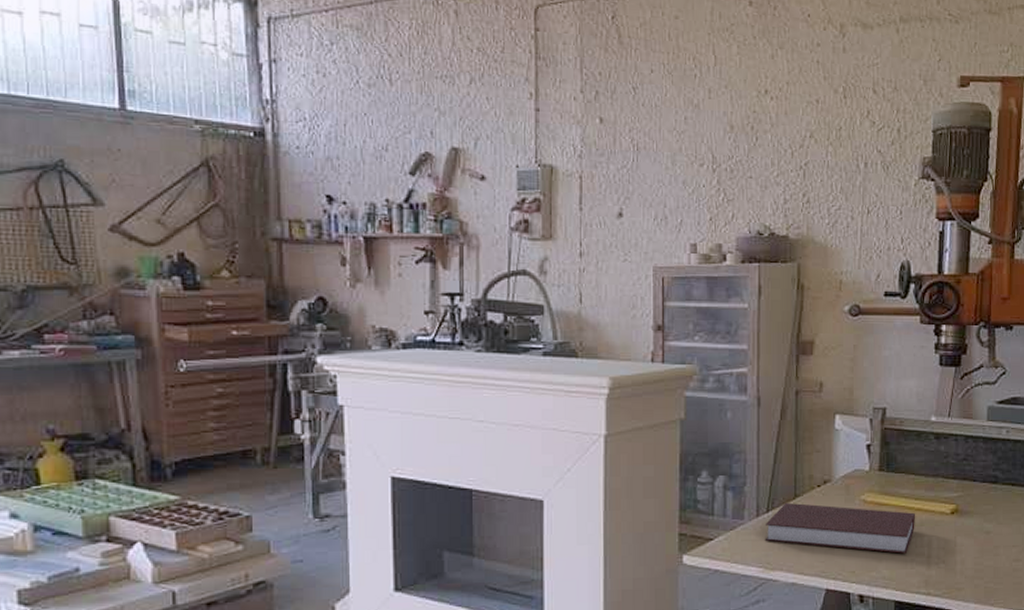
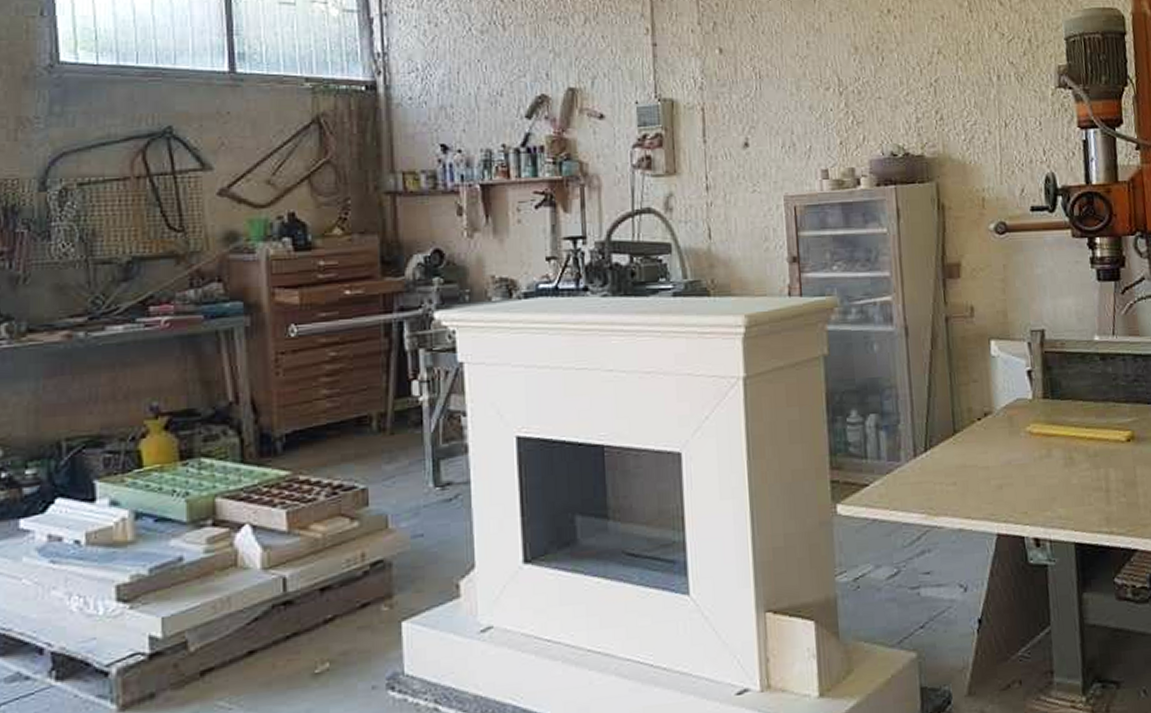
notebook: present [765,502,916,554] -> none [925,439,1089,489]

